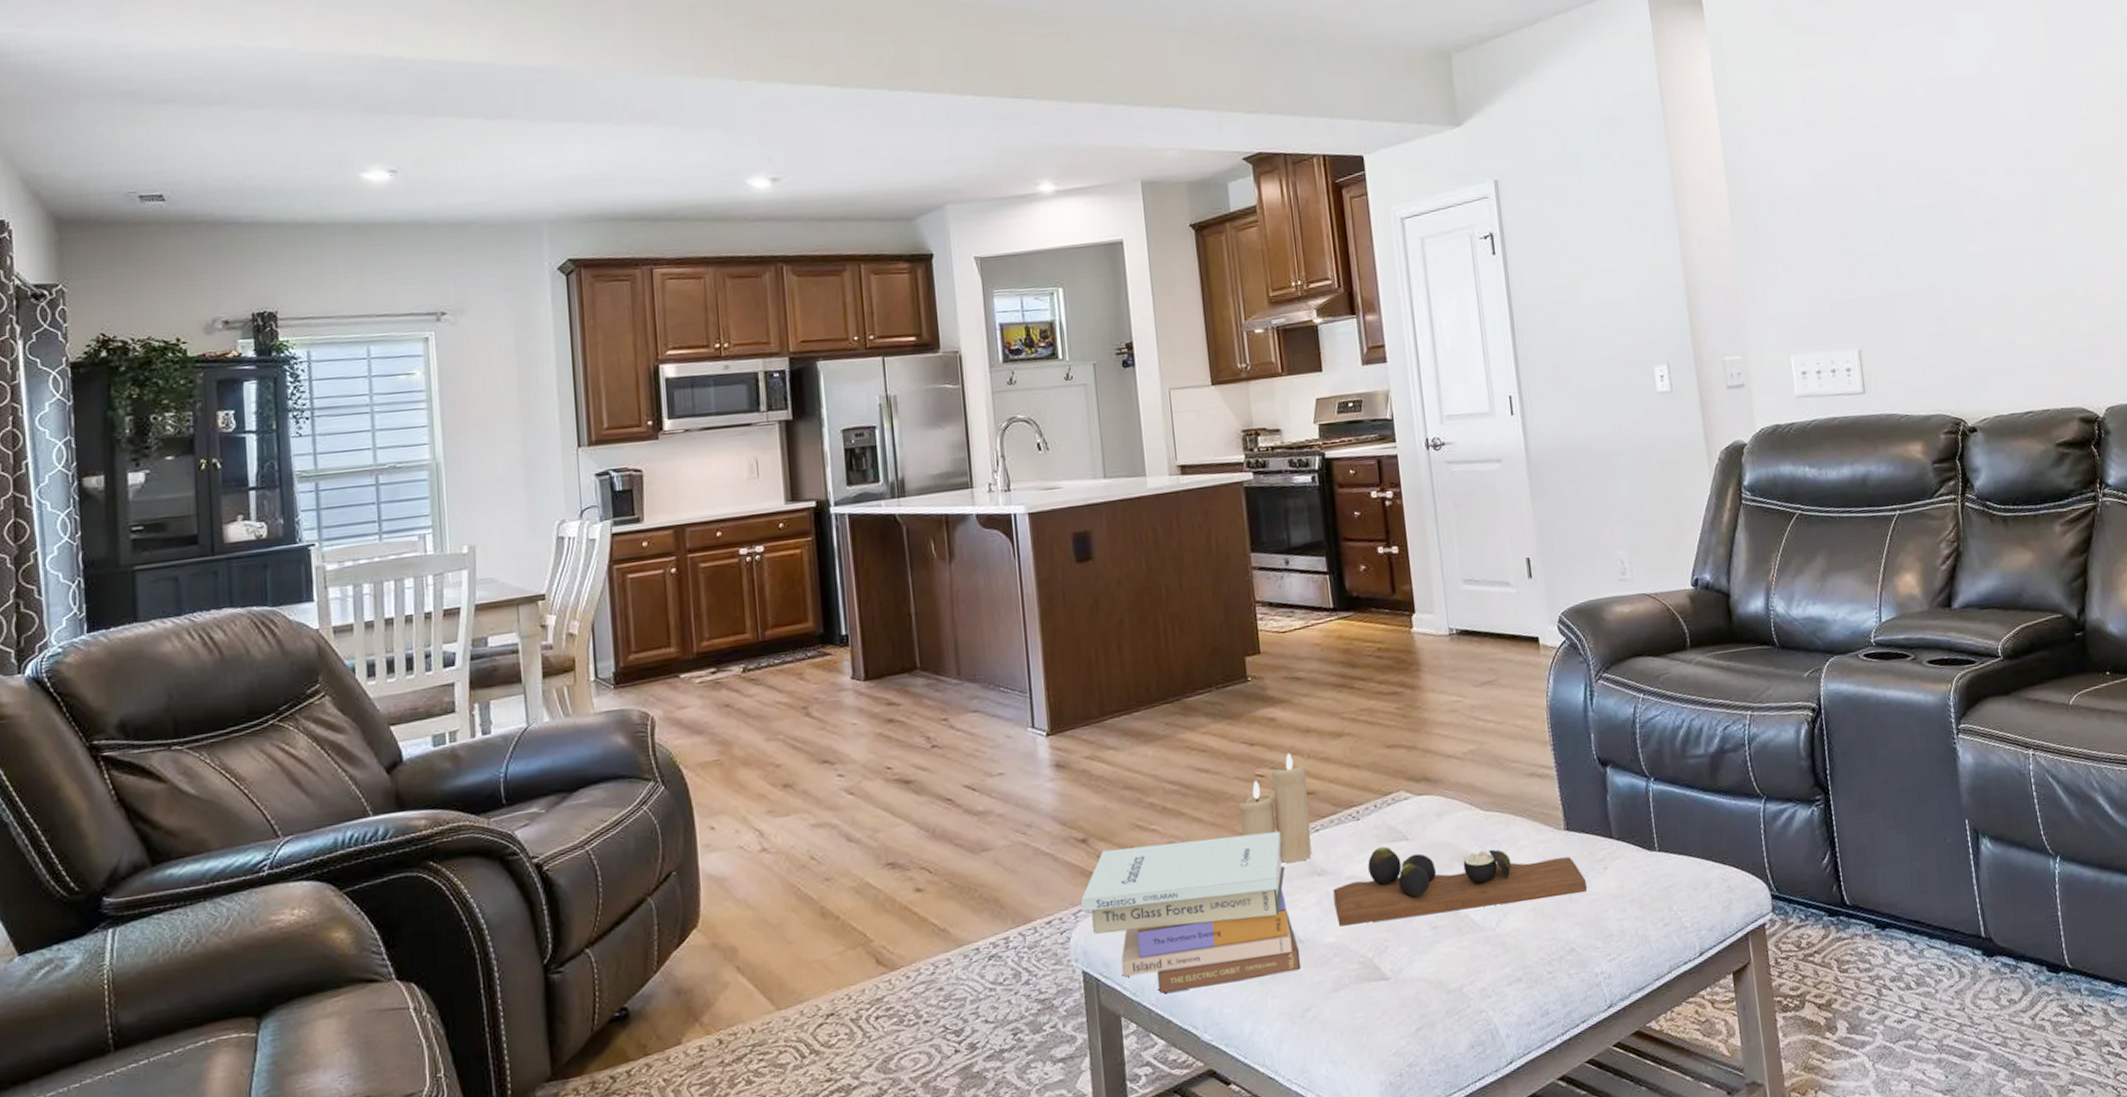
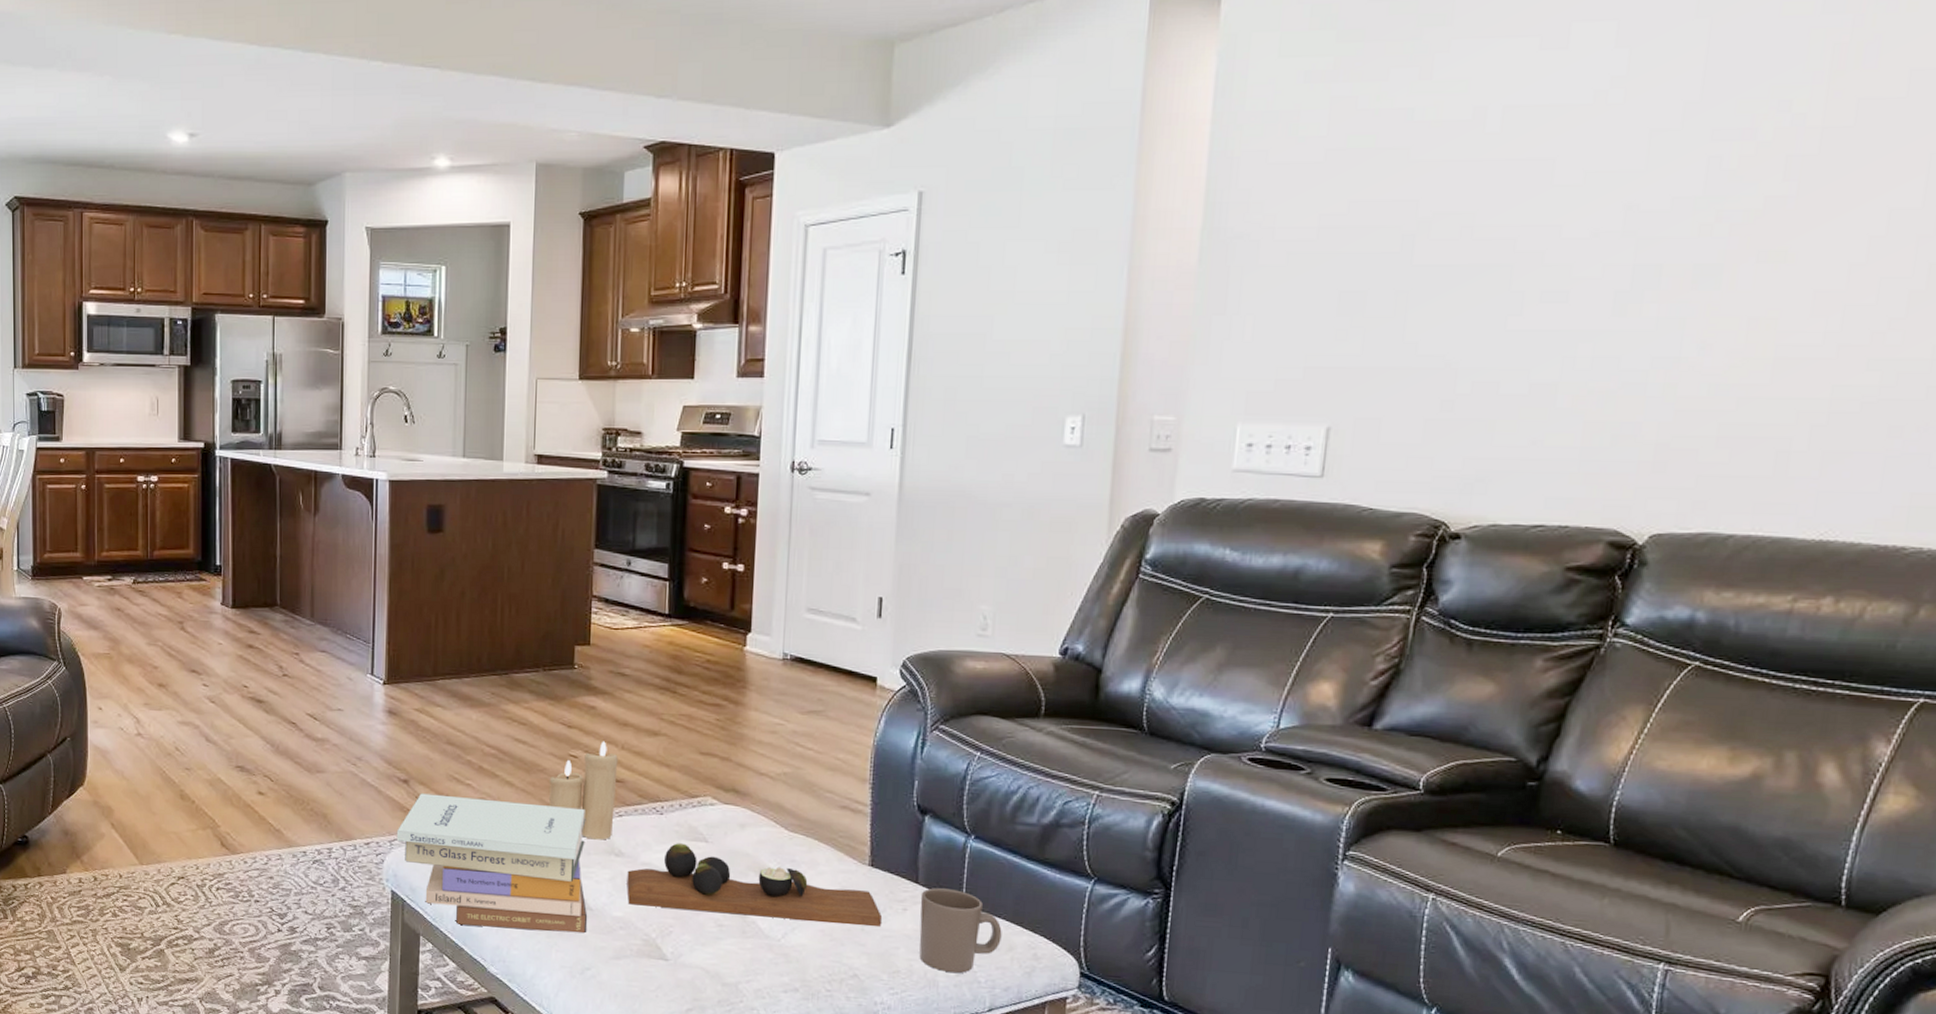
mug: none [1617,836,1697,925] -> present [919,888,1002,974]

